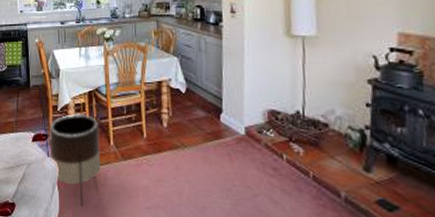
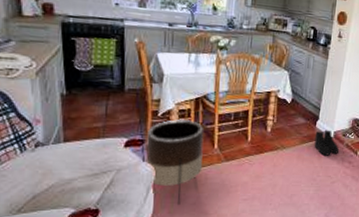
boots: none [221,125,257,159] -> present [314,130,340,156]

